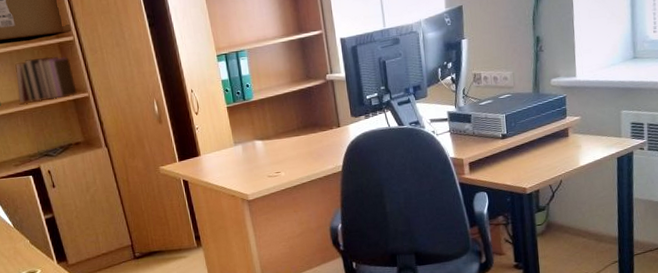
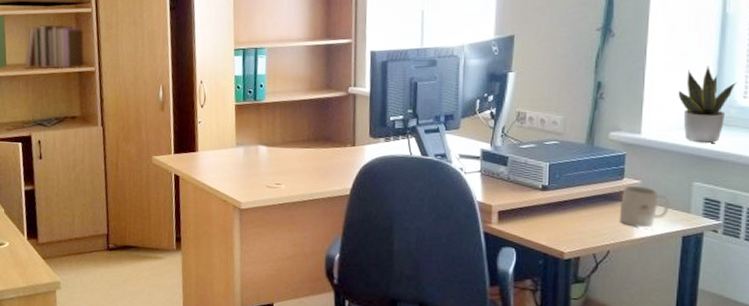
mug: none [566,121,605,157] -> present [619,185,670,228]
potted plant: none [602,9,648,77] -> present [678,65,738,144]

